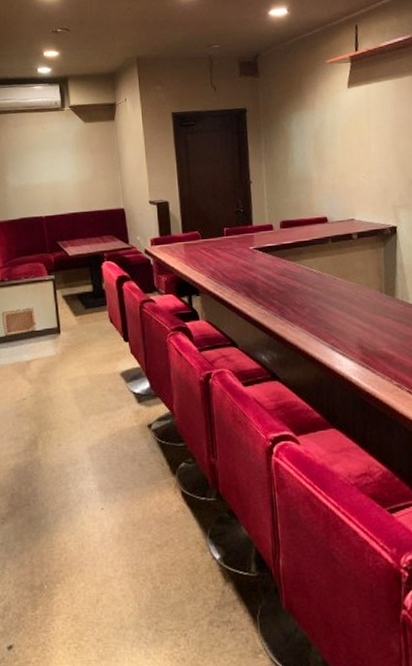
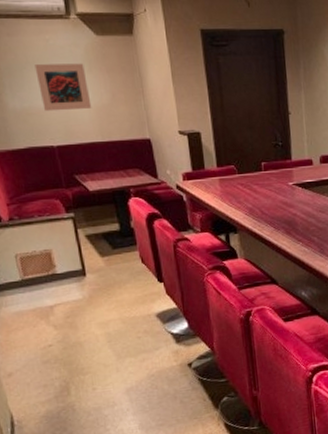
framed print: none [33,146,76,188] -> present [34,63,92,112]

